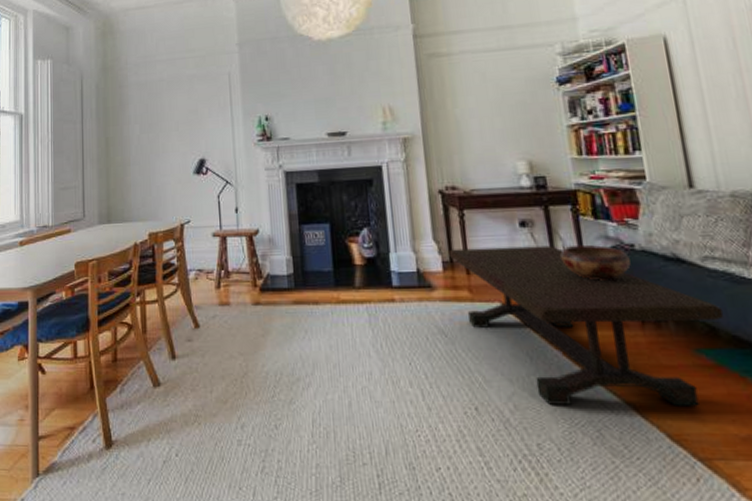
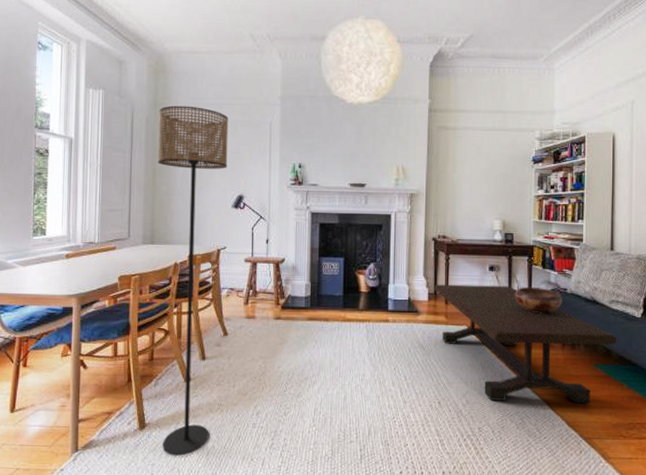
floor lamp: none [109,65,186,483] -> present [158,105,229,456]

